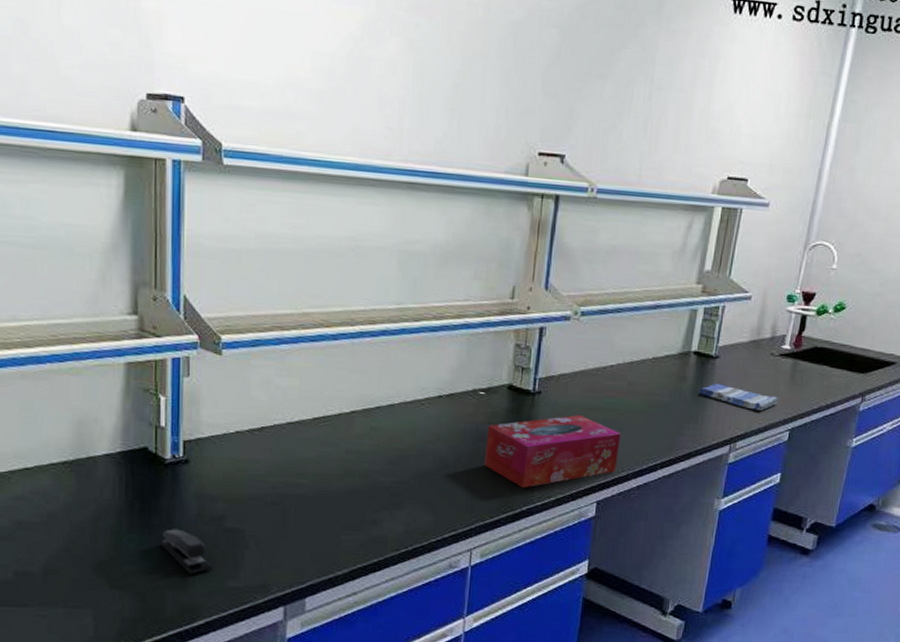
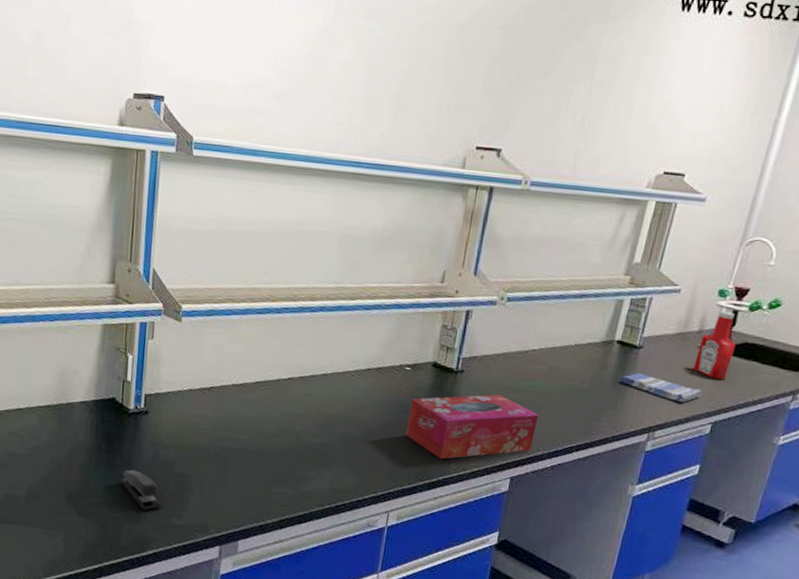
ketchup bottle: none [768,317,806,386] -> present [693,311,736,380]

